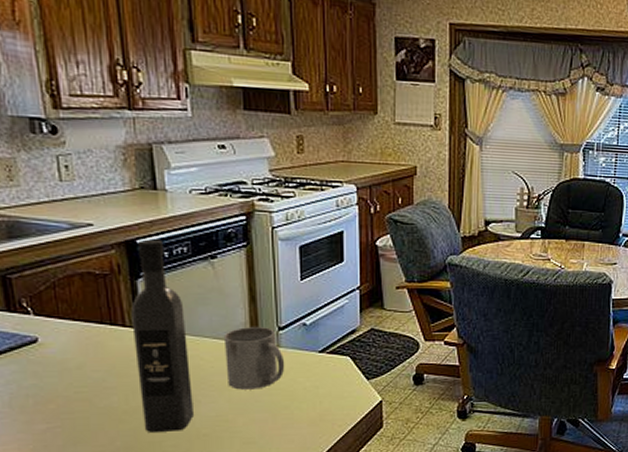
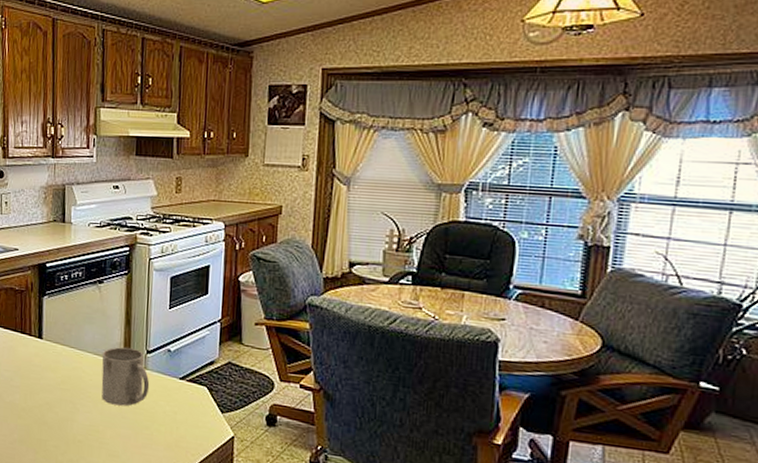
wine bottle: present [131,239,193,432] -> none [35,263,75,434]

